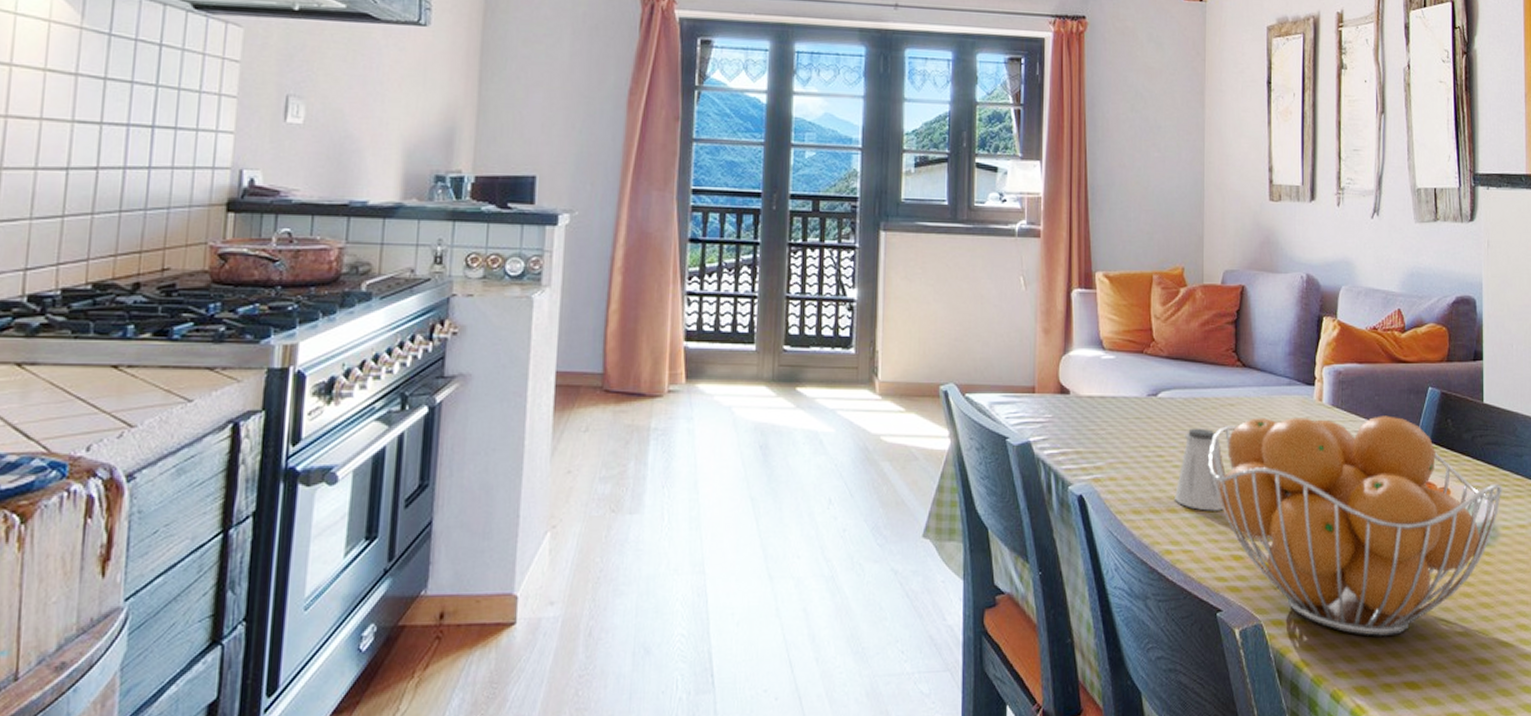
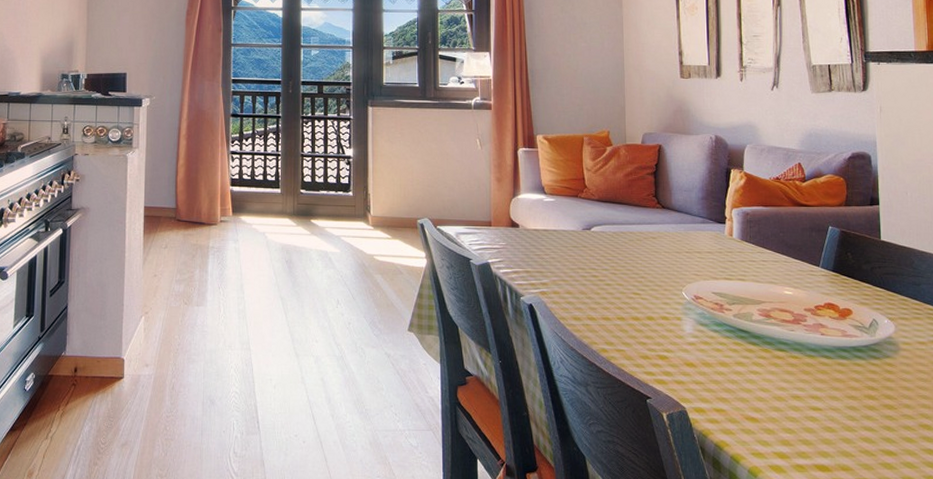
saltshaker: present [1175,428,1223,511] -> none [608,255,649,320]
fruit basket: present [1208,415,1502,636] -> none [635,249,902,426]

